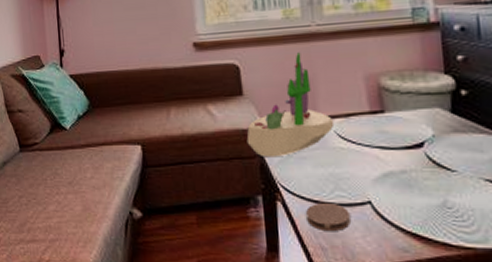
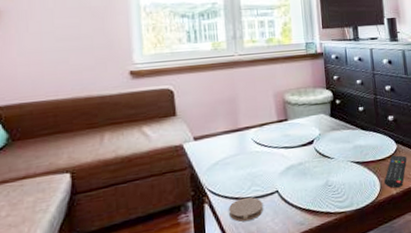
succulent planter: present [246,52,335,158] -> none [179,77,252,168]

